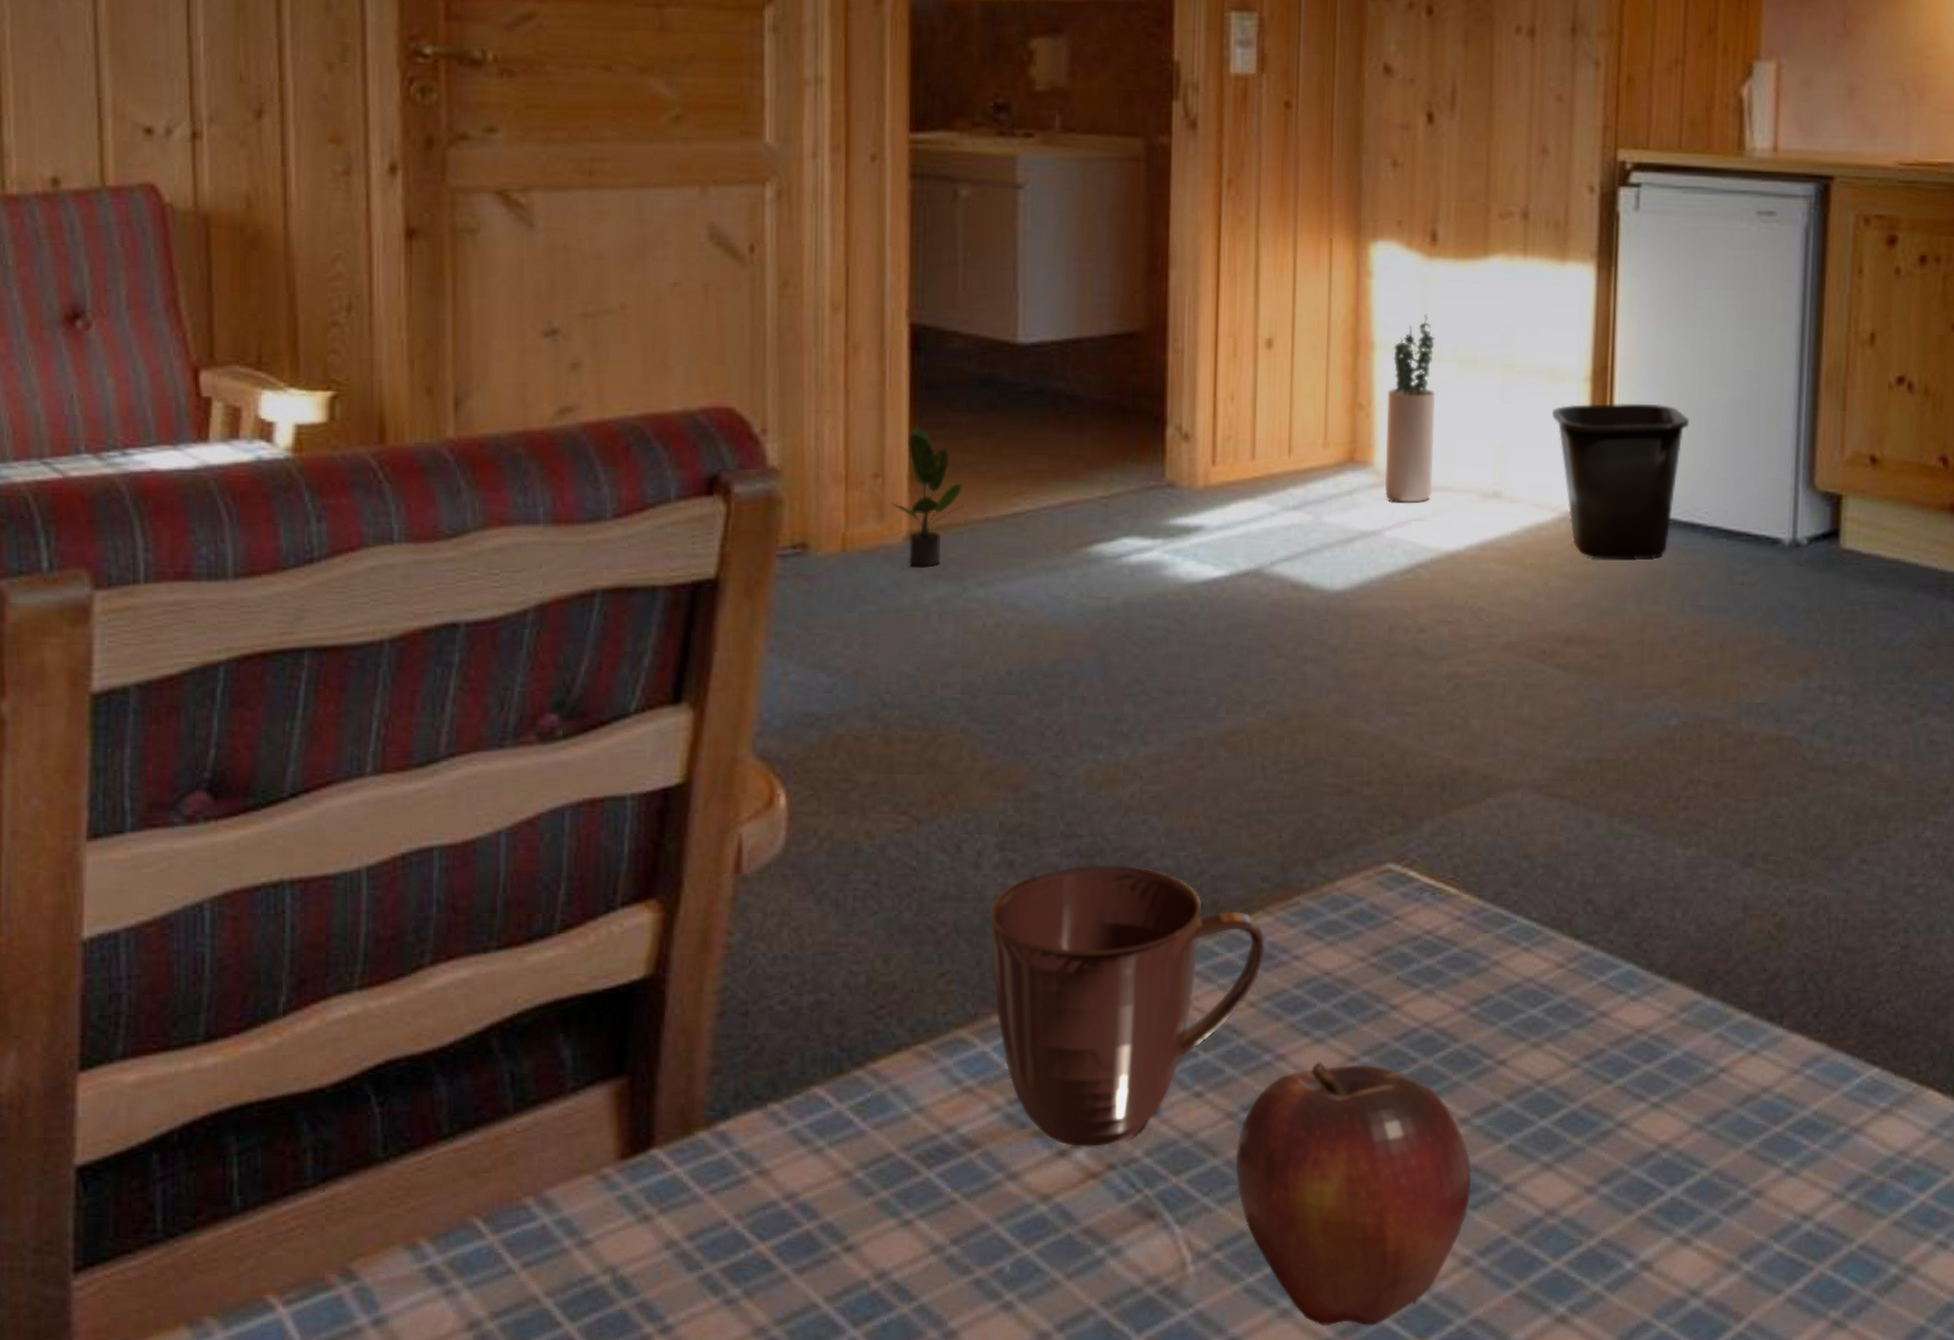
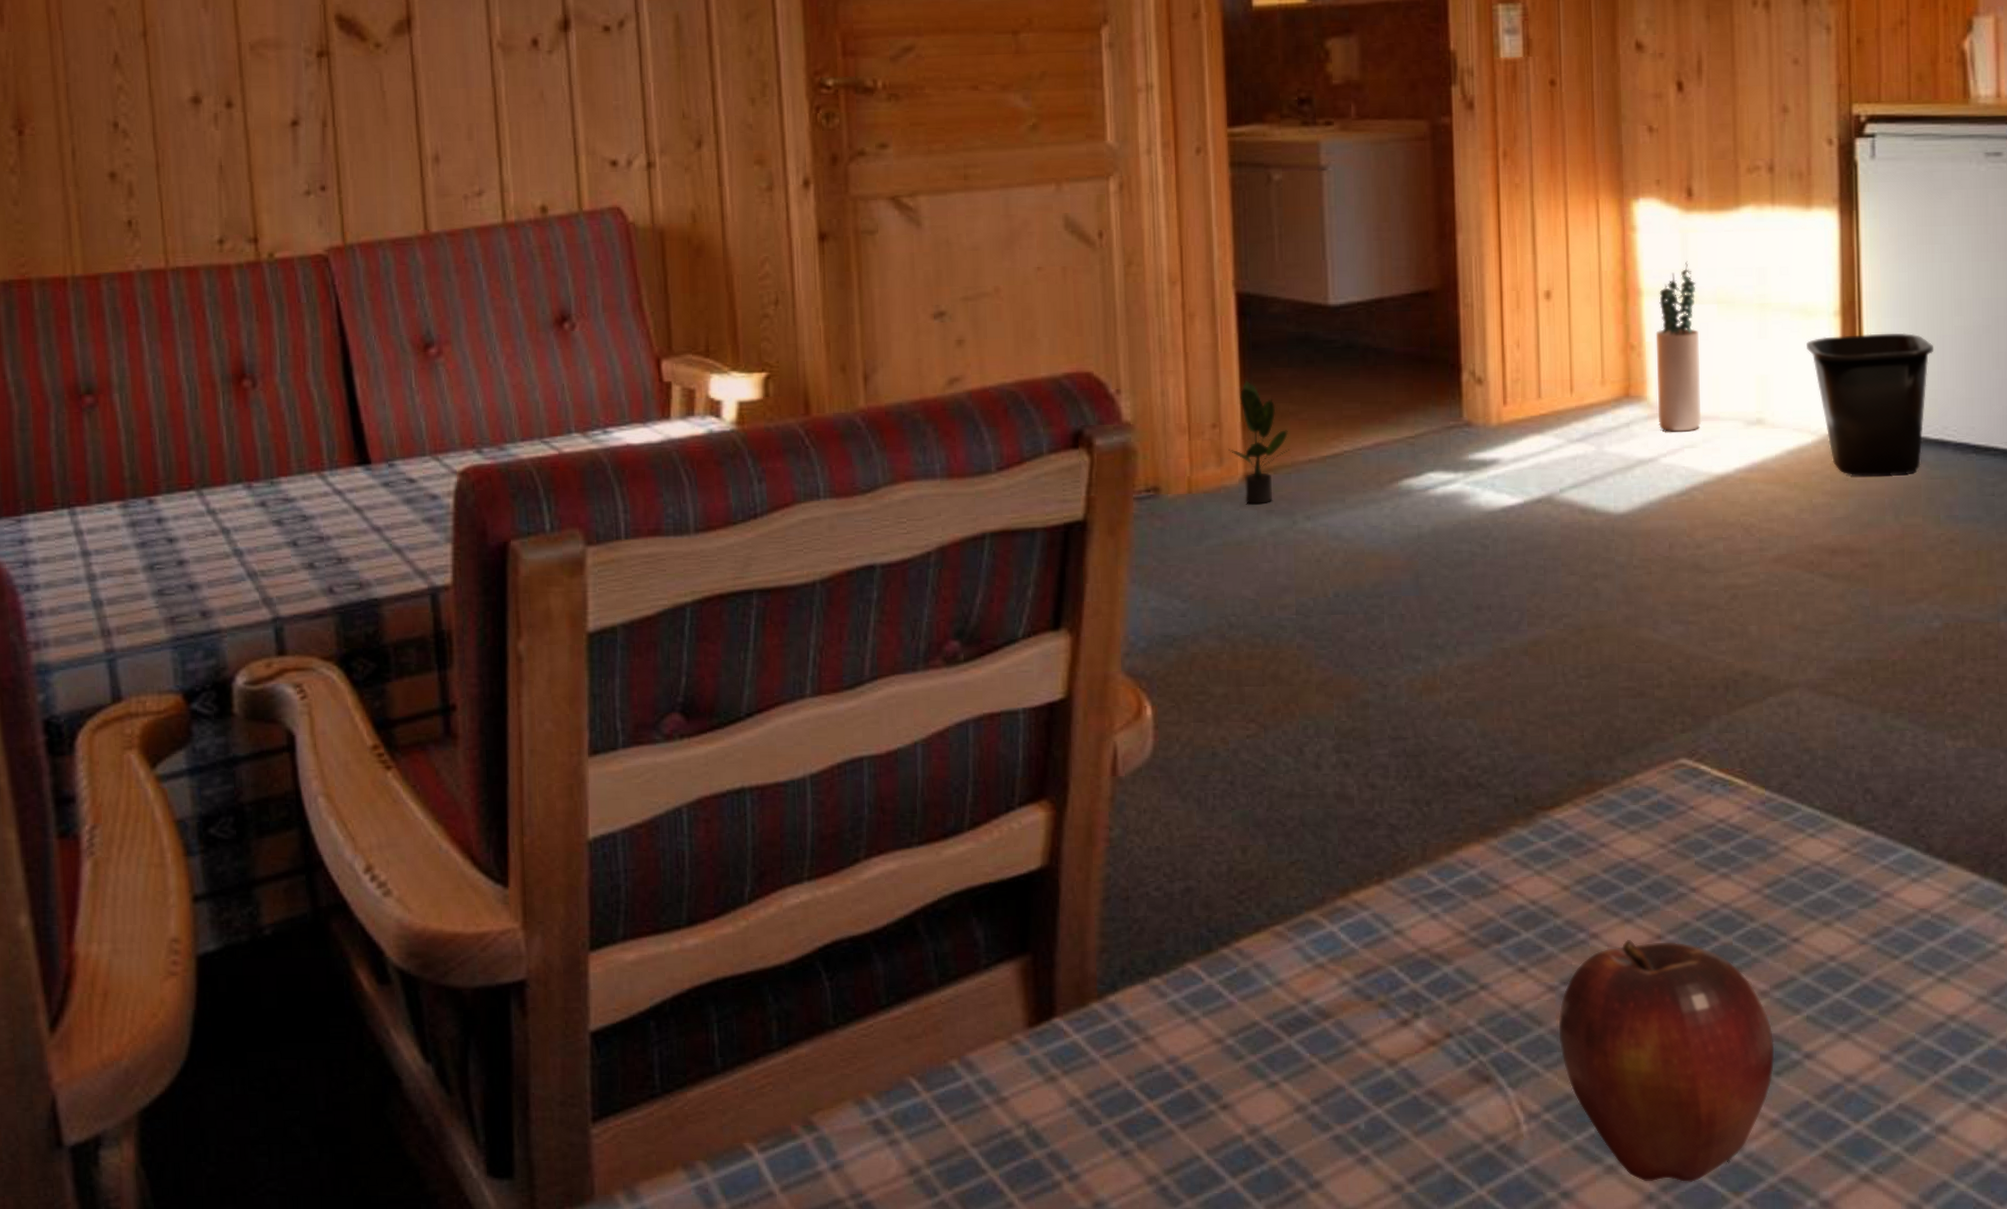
mug: present [989,865,1265,1147] -> none [1330,763,1575,1017]

